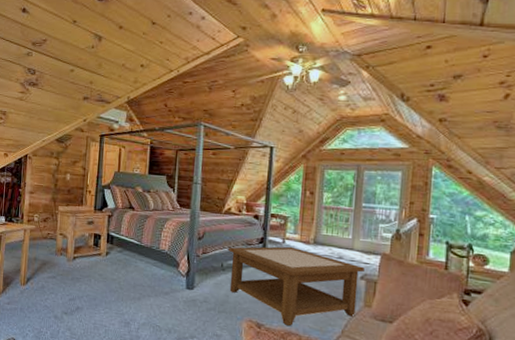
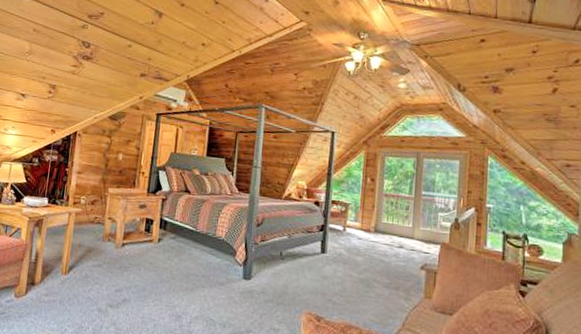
coffee table: present [229,246,365,326] -> none [288,234,425,319]

